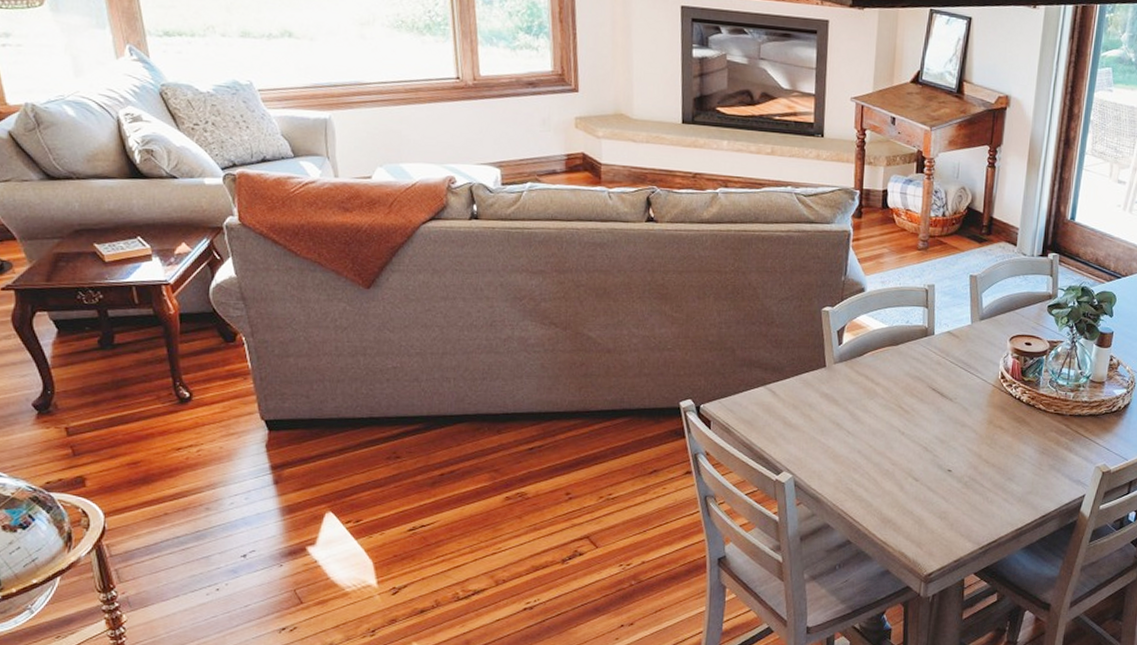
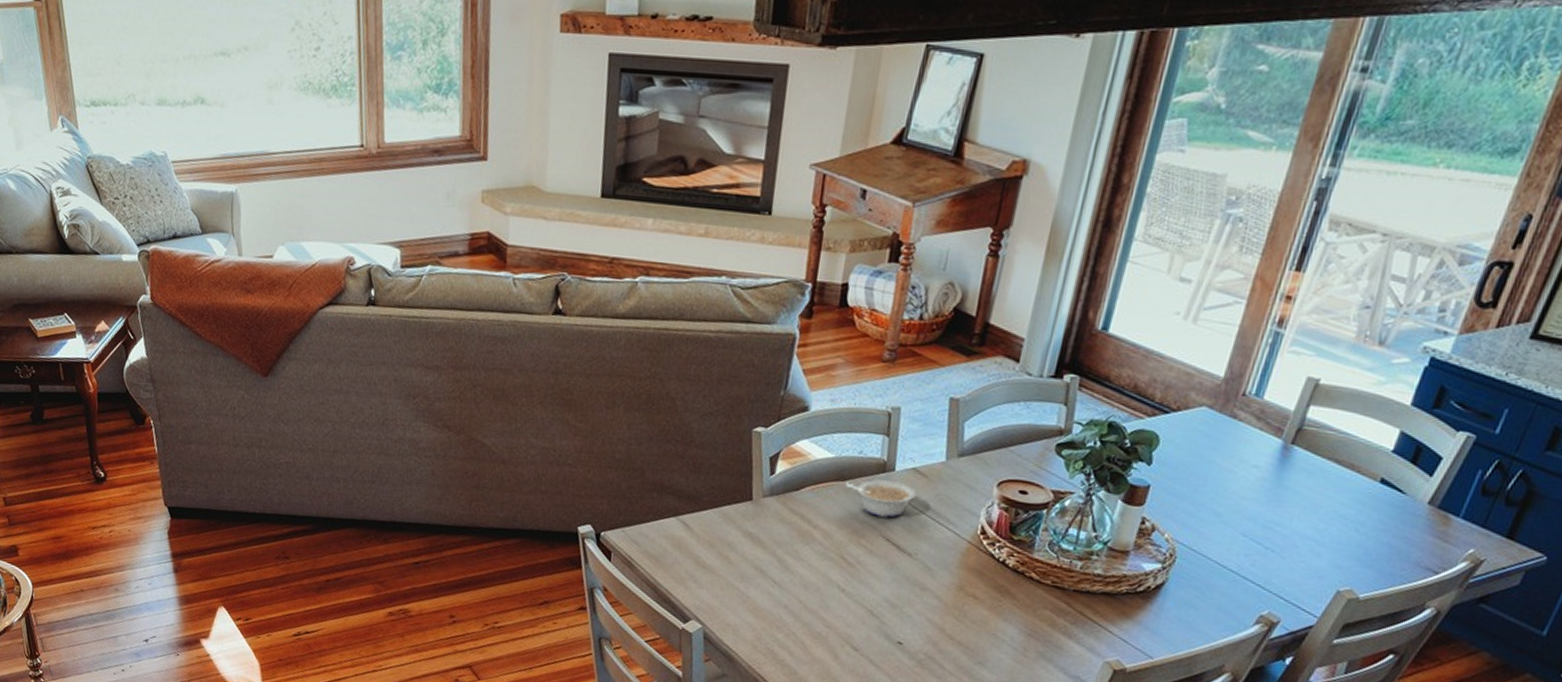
legume: none [898,342,952,372] -> present [846,479,917,518]

